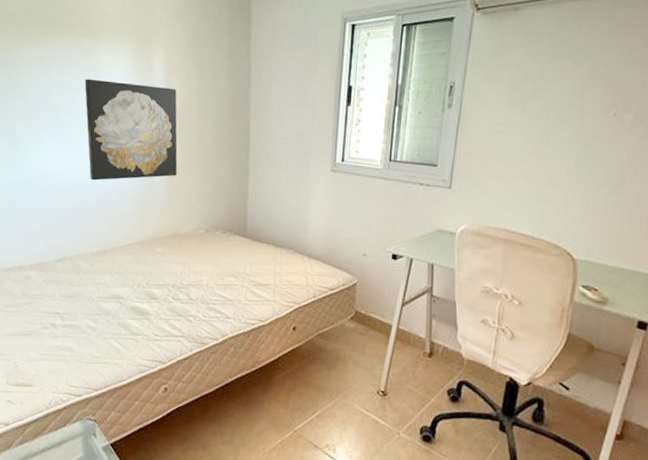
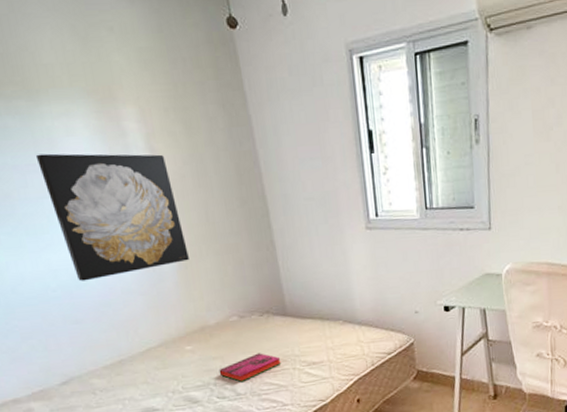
hardback book: none [179,265,233,288] -> present [219,353,282,382]

